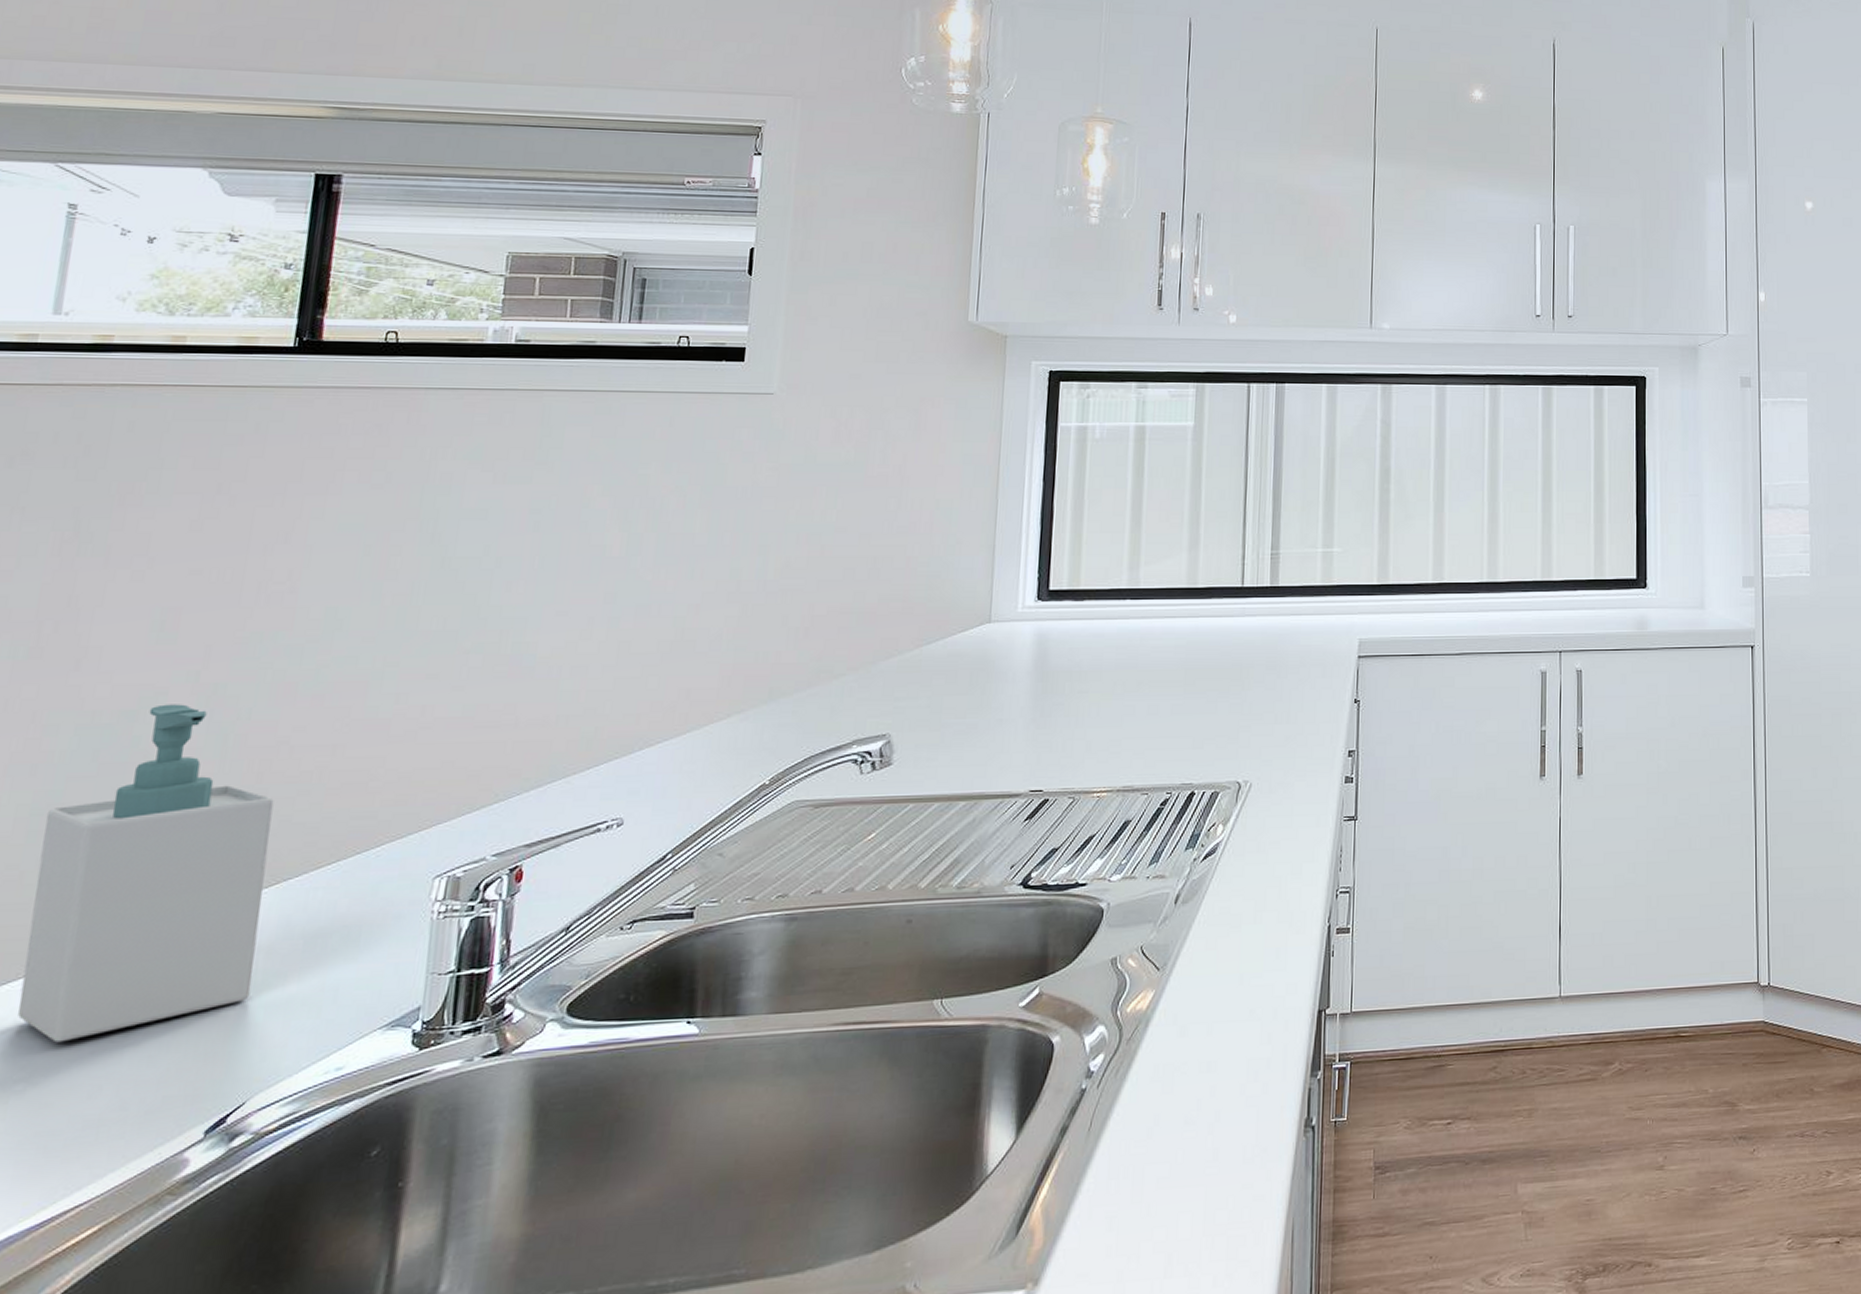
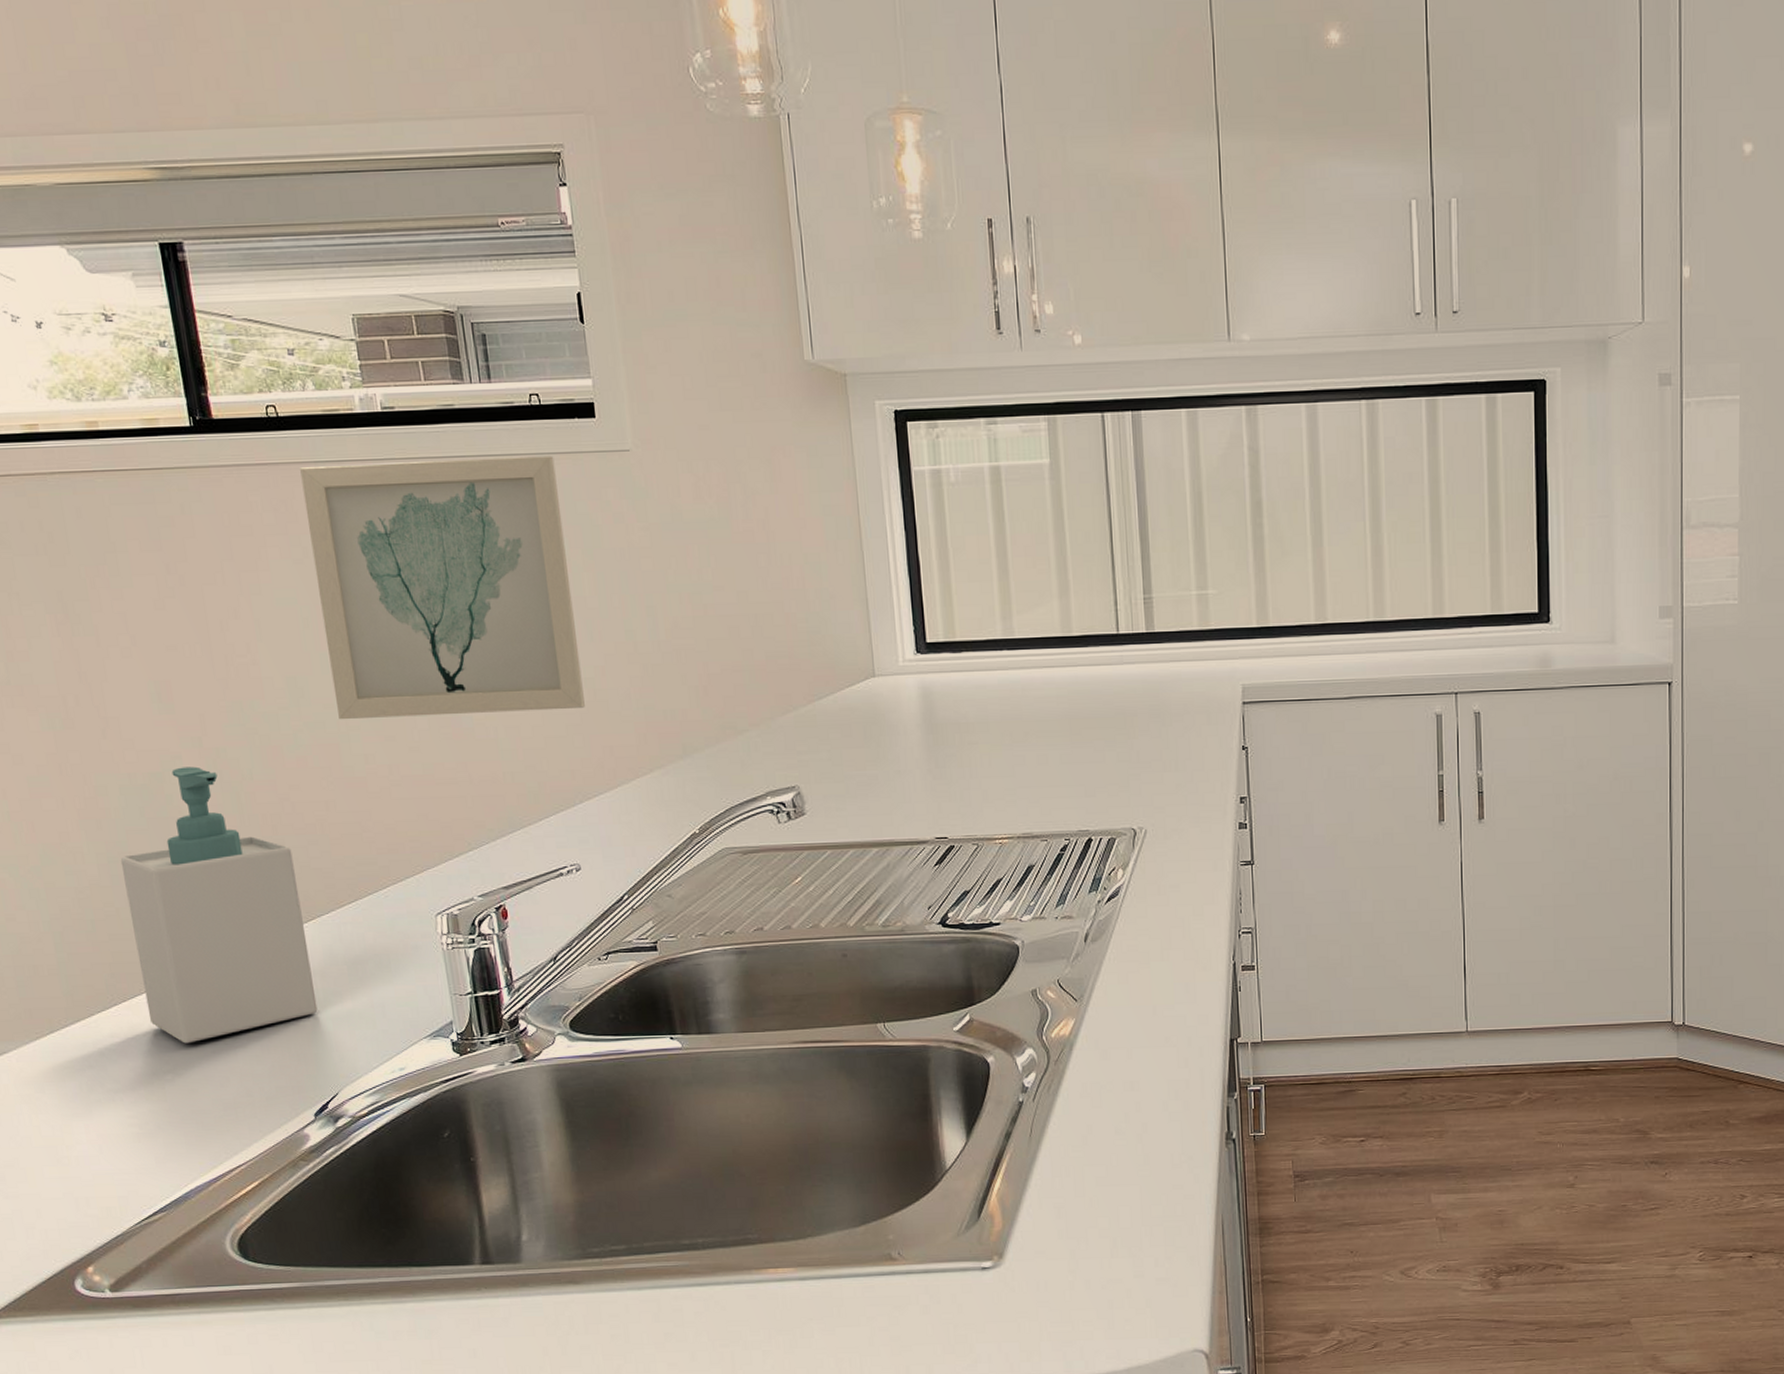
wall art: none [377,392,692,655] -> present [300,456,585,720]

